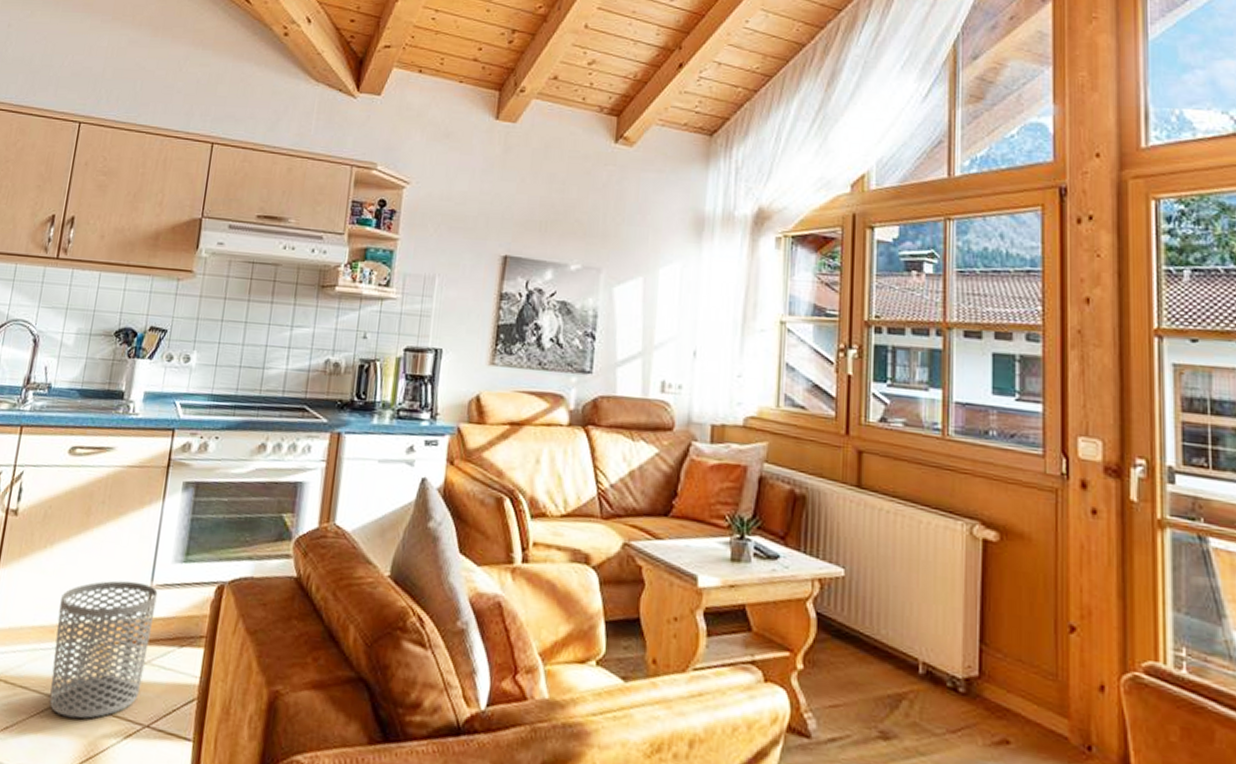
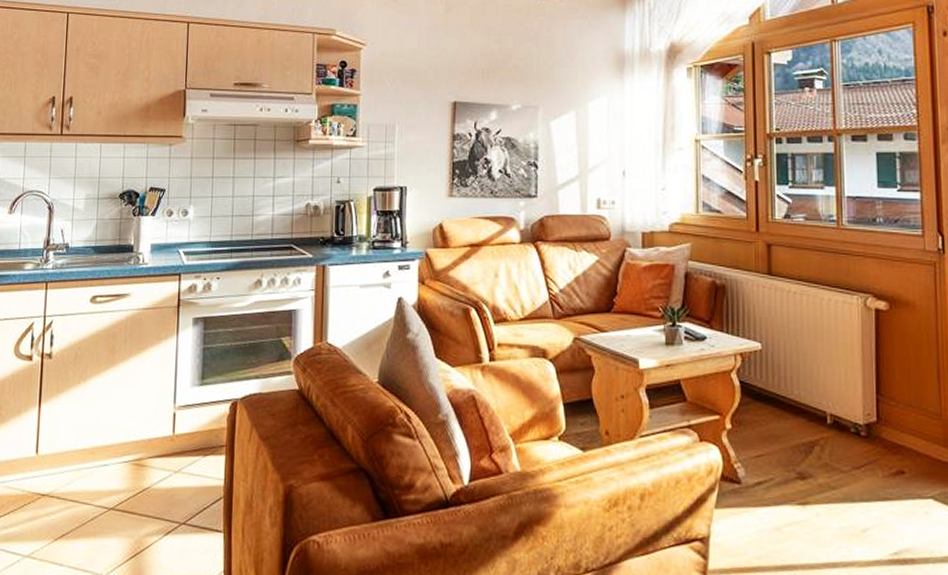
waste bin: present [49,580,158,719] -> none [96,405,181,523]

